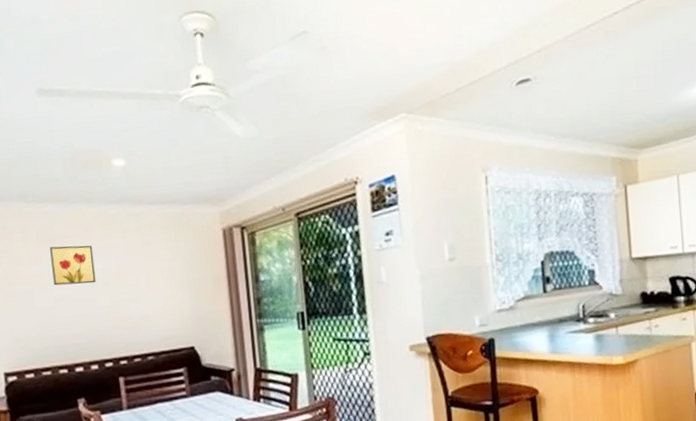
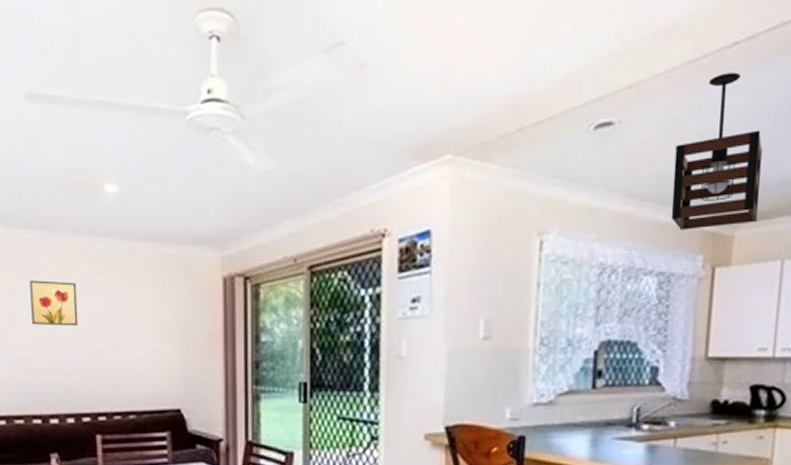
pendant light: none [582,34,654,158] -> present [671,72,763,230]

